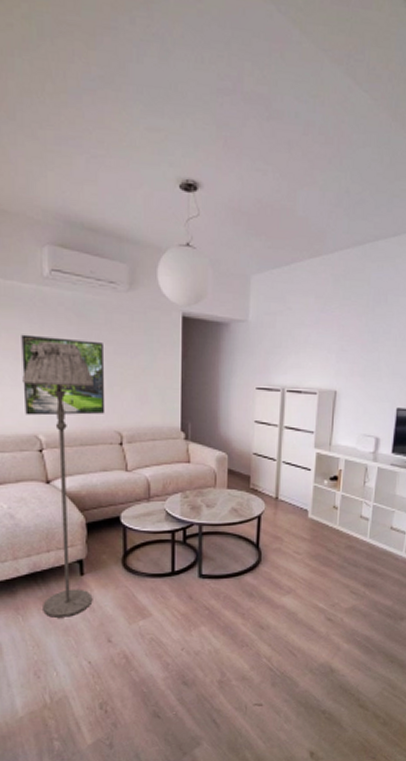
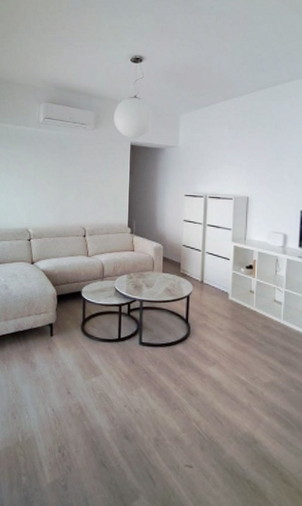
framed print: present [21,334,105,416] -> none [21,160,76,215]
floor lamp: present [22,342,93,618] -> none [21,165,68,370]

